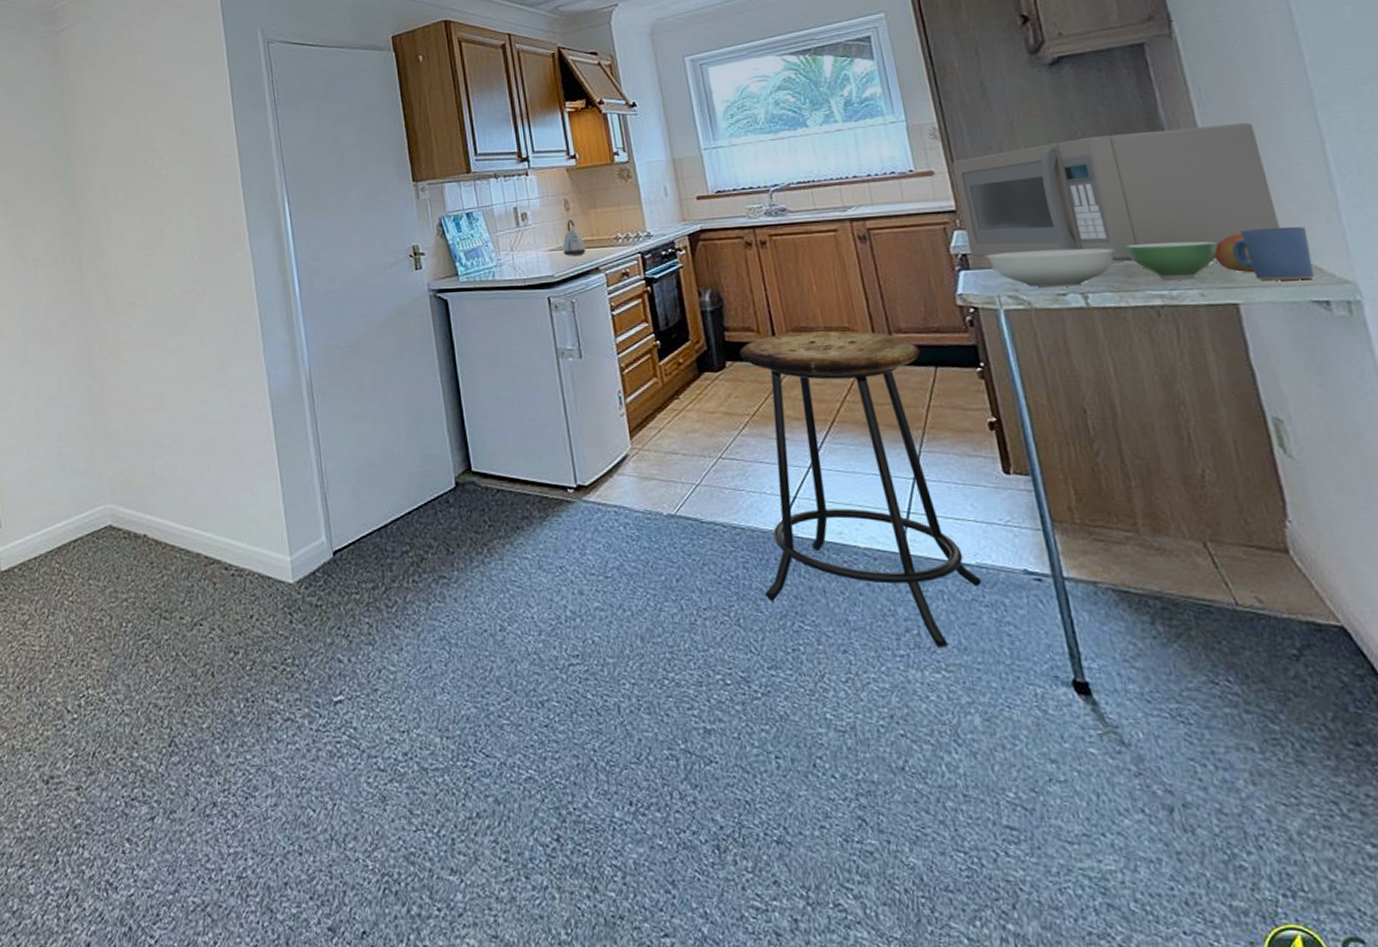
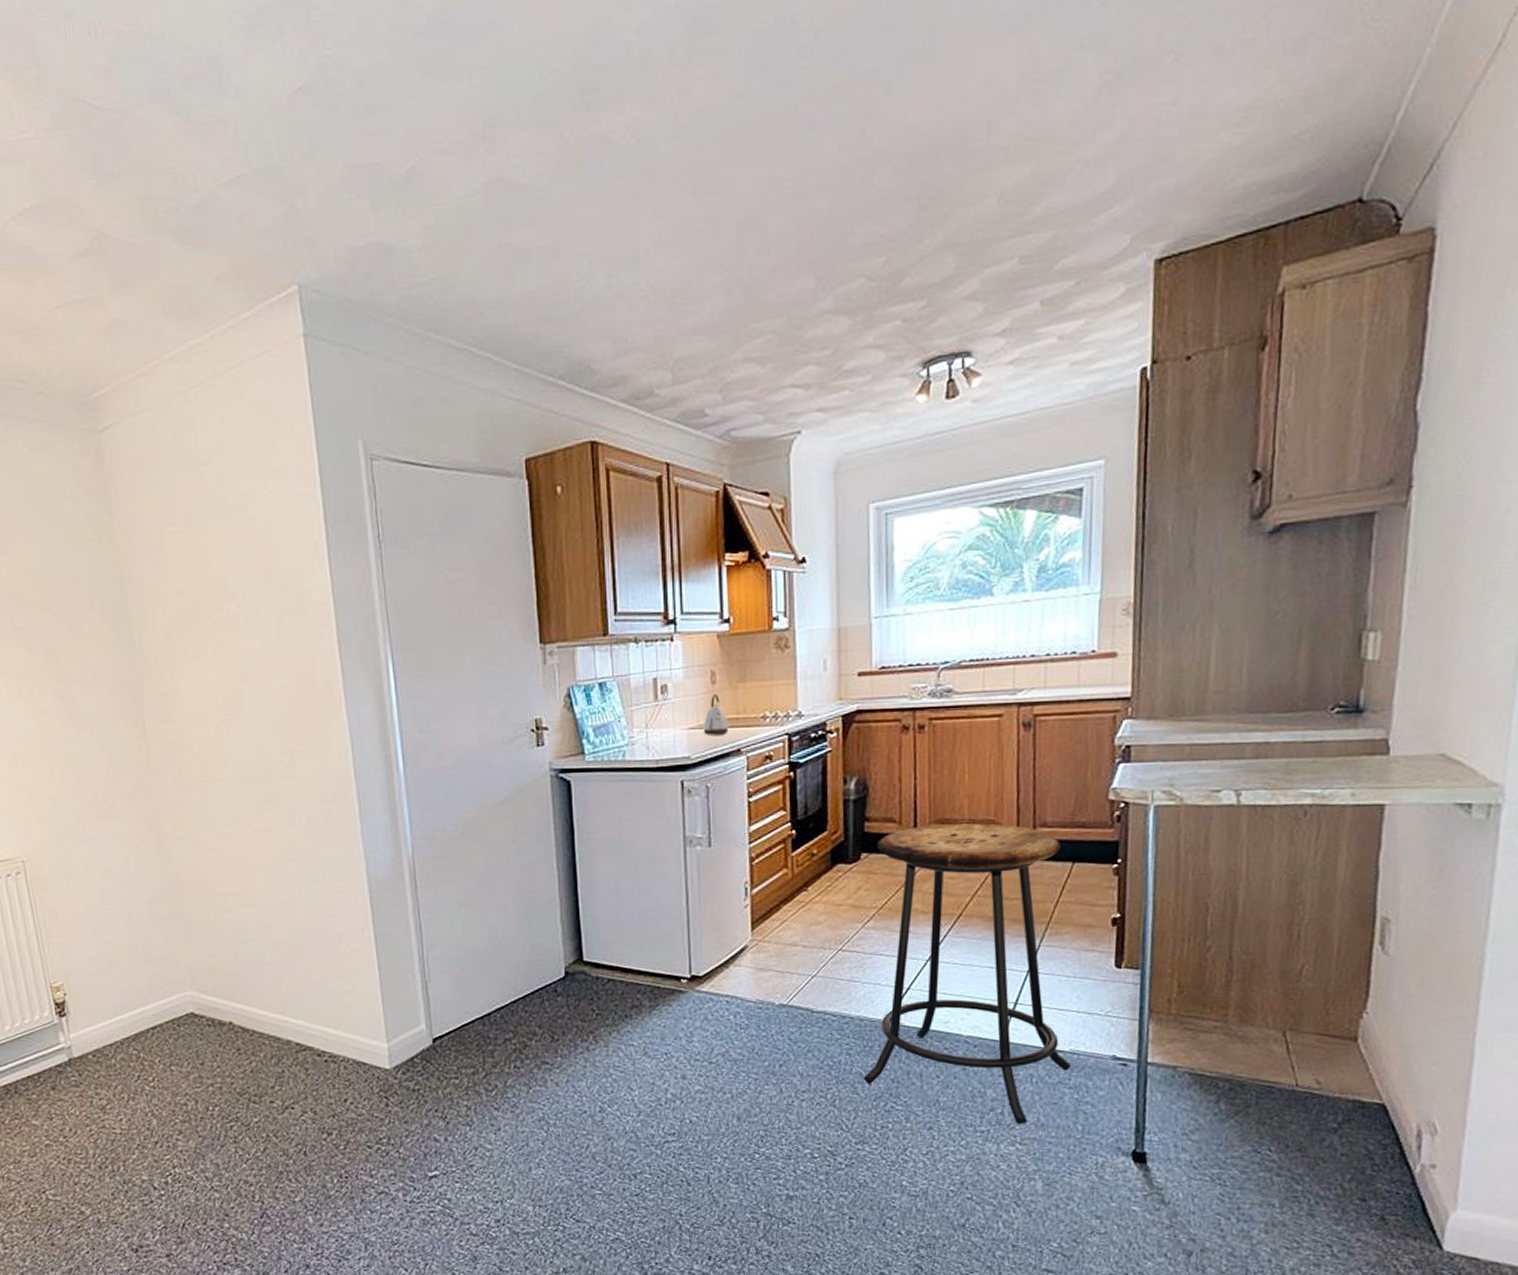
microwave: present [951,122,1280,262] -> none [1134,609,1459,758]
bowl: present [985,248,1116,288] -> none [1149,742,1281,783]
bowl: present [1122,240,1219,281] -> none [1289,738,1385,779]
fruit: present [1214,232,1256,273] -> none [1377,730,1412,773]
mug: present [1232,226,1315,281] -> none [1395,725,1475,782]

